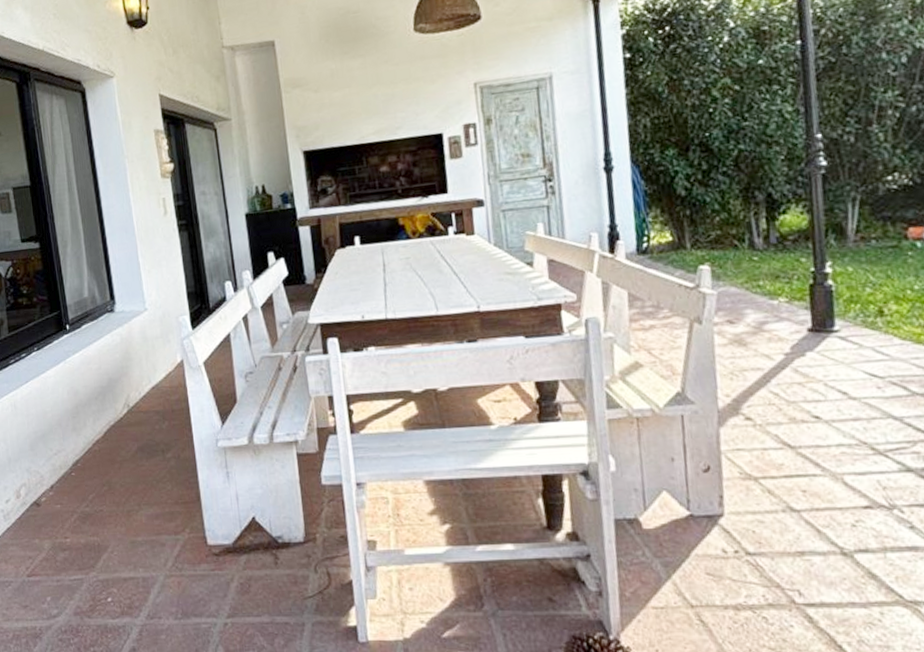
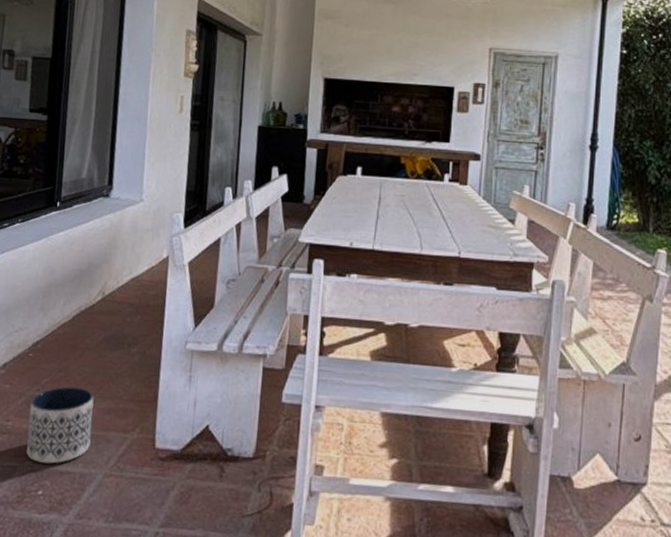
planter: none [82,498,146,573] -> present [26,386,94,464]

